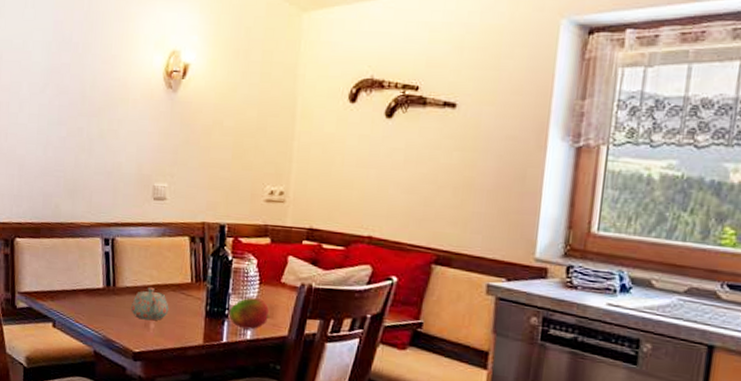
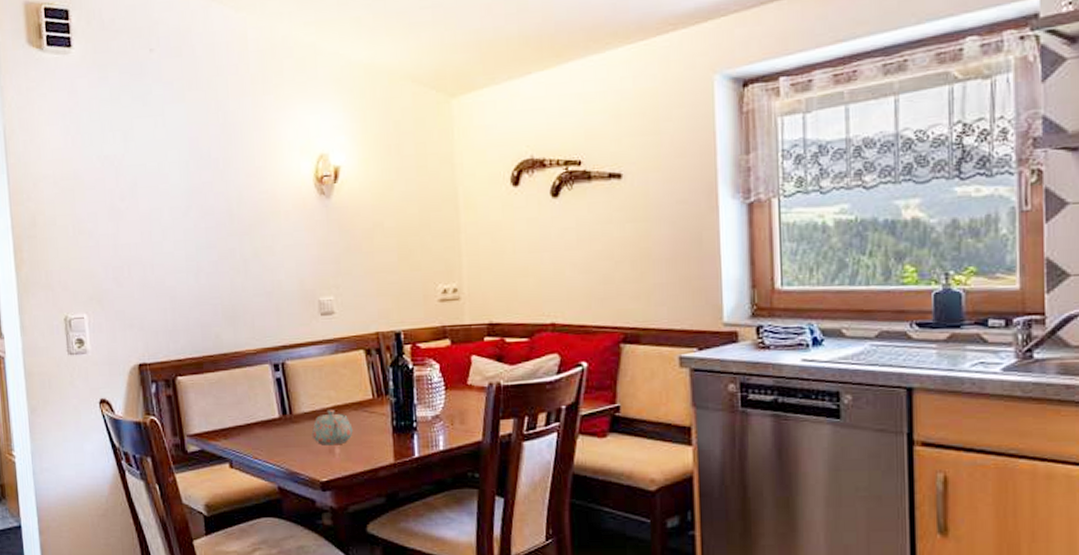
fruit: present [229,297,269,330] -> none [418,404,460,440]

